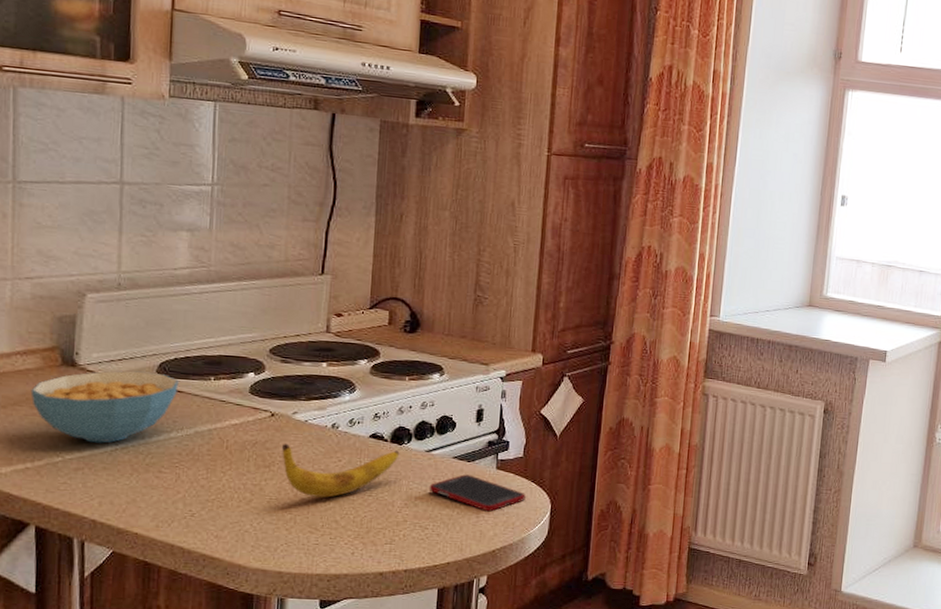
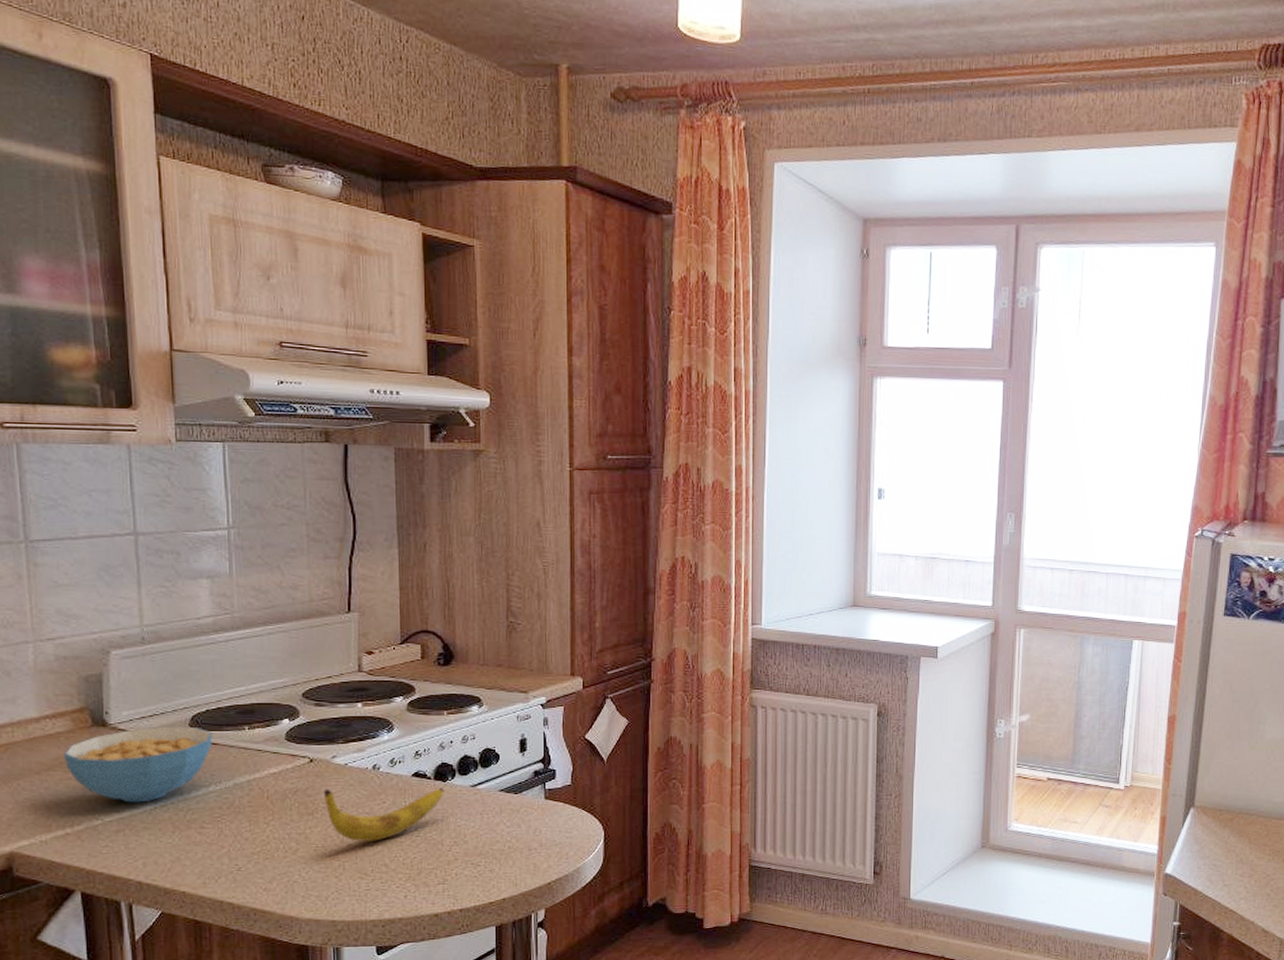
cell phone: present [429,474,526,512] -> none [477,807,577,844]

